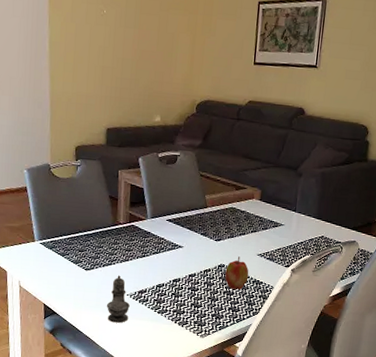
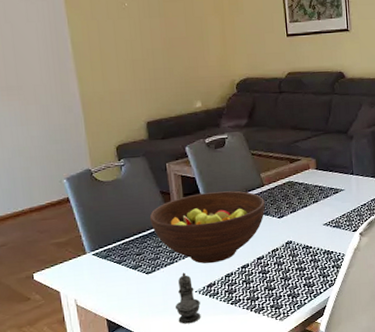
fruit bowl: none [95,204,205,272] -> present [149,190,265,264]
apple: present [225,256,249,290] -> none [294,230,318,265]

